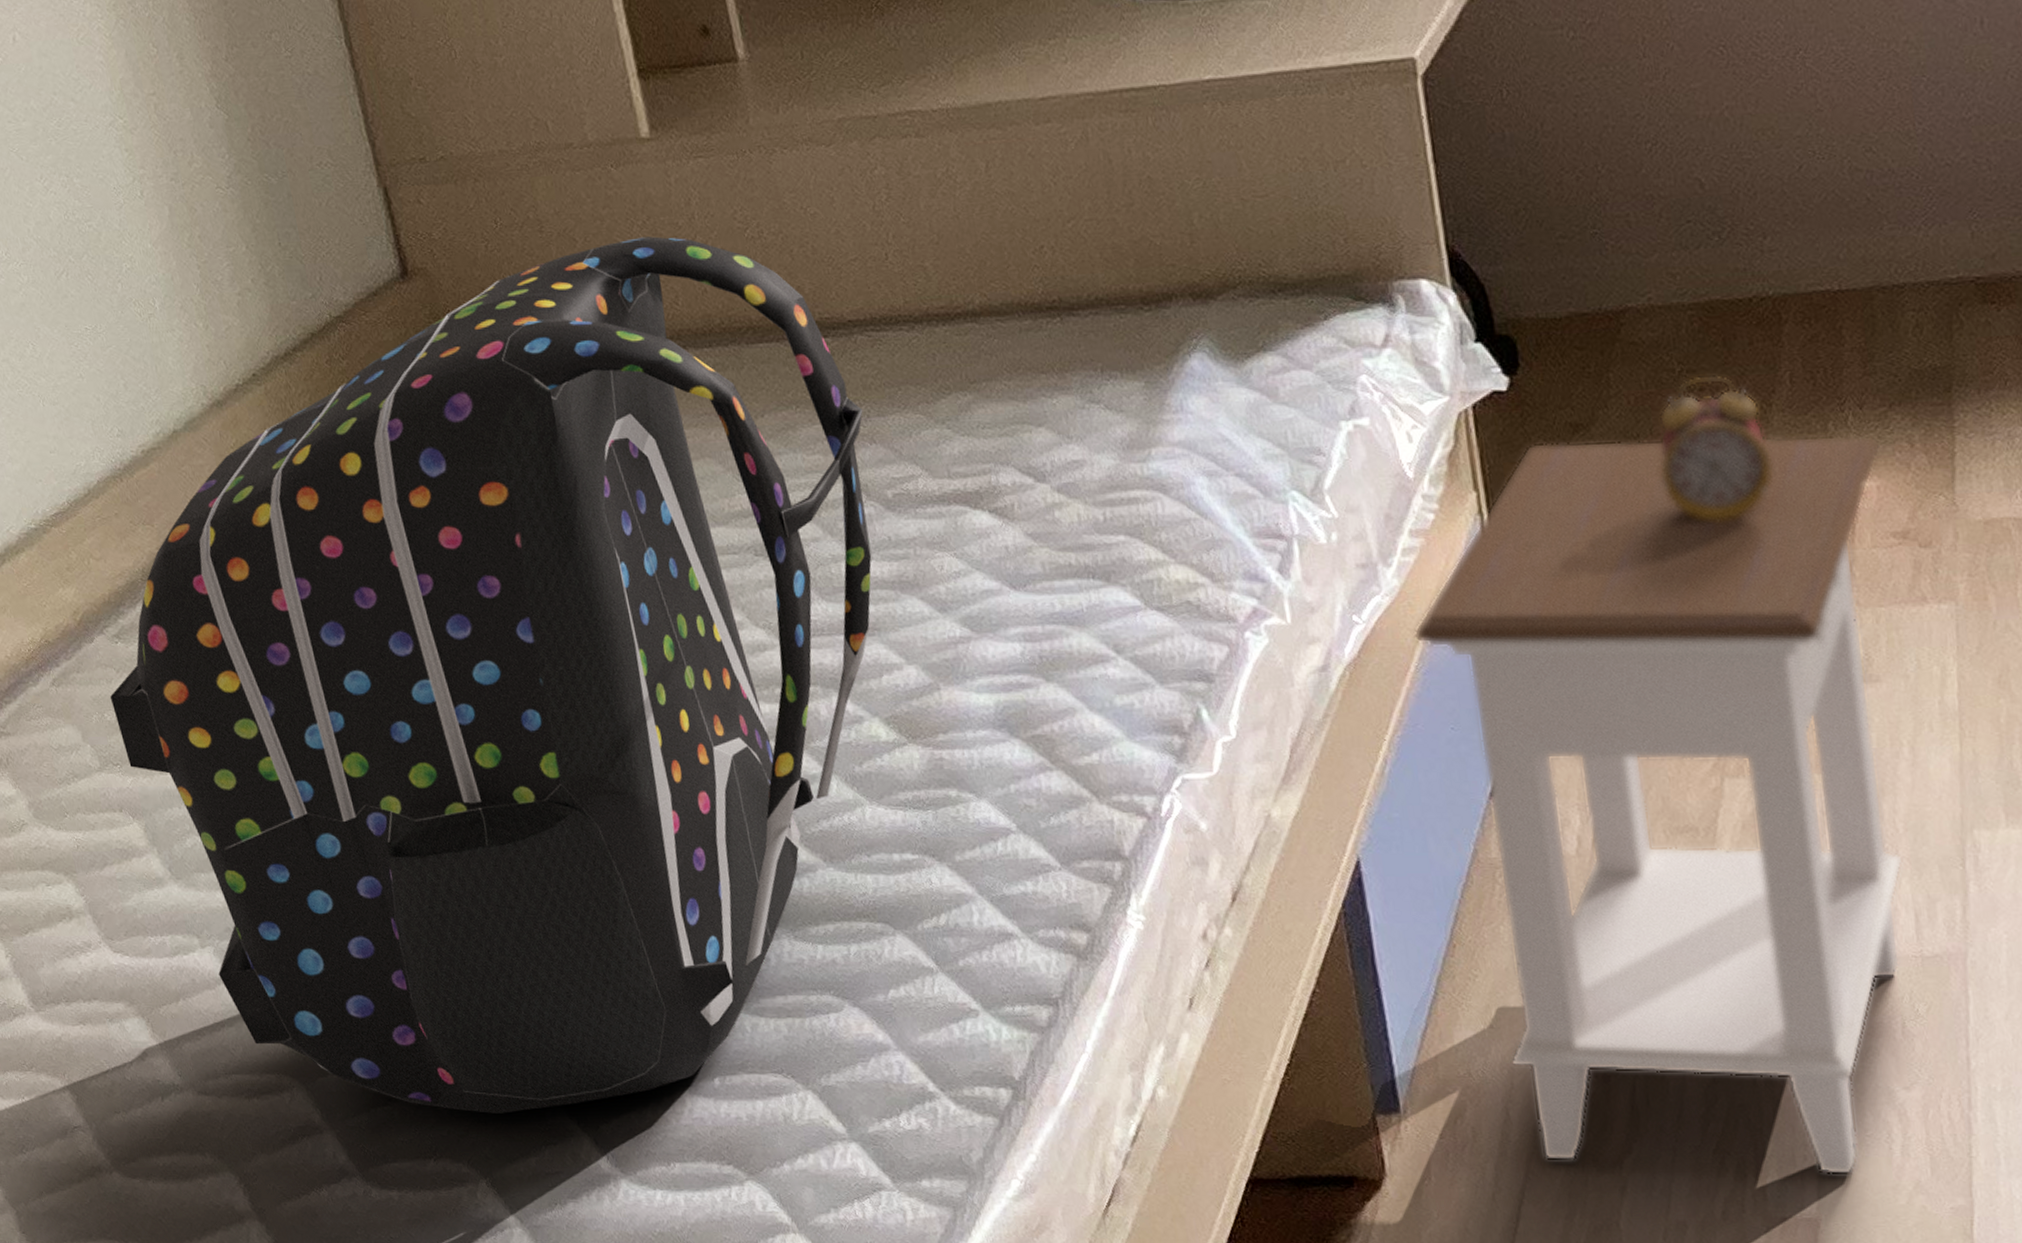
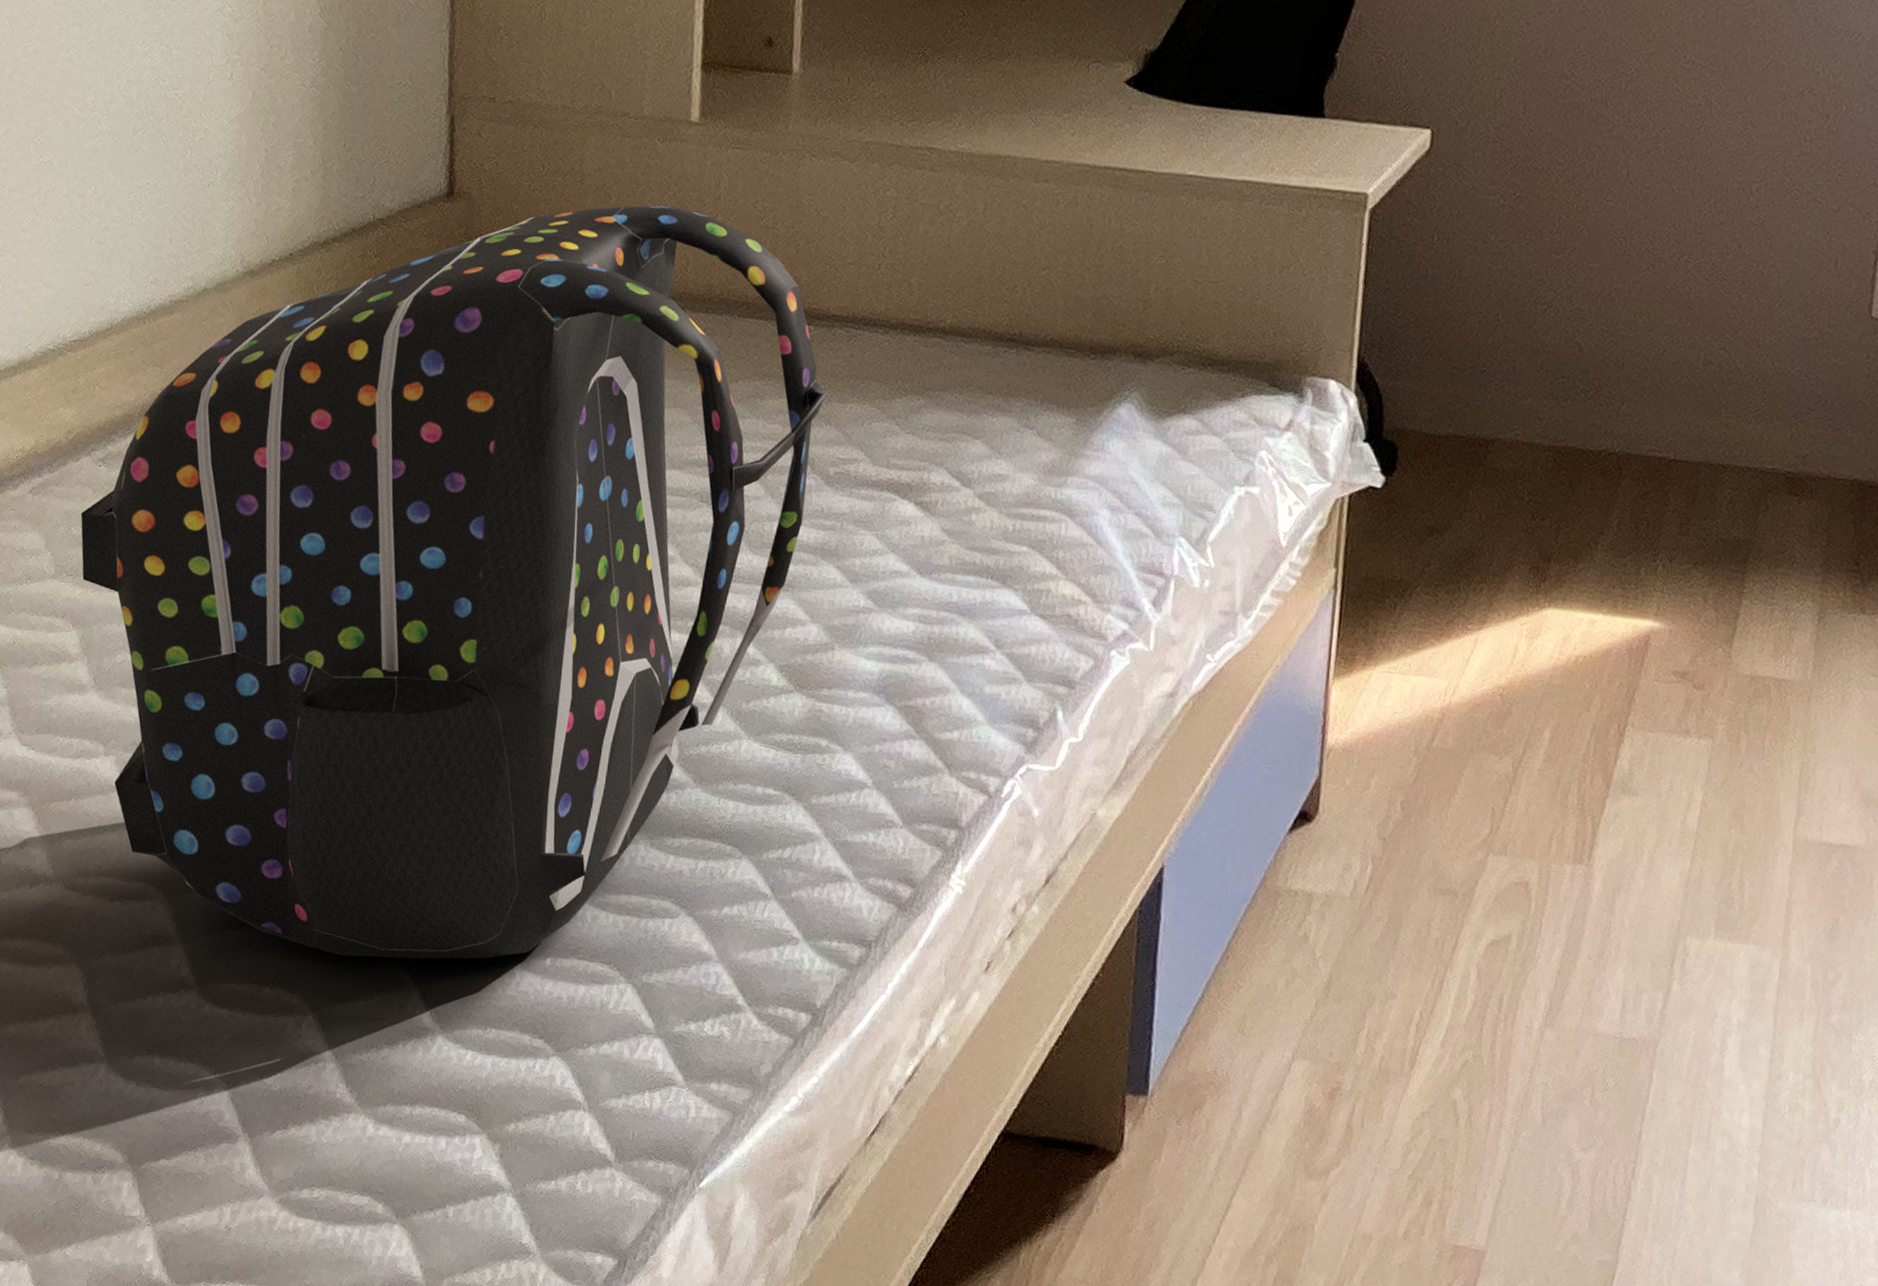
nightstand: present [1413,435,1905,1176] -> none [1253,536,1680,1218]
alarm clock: present [1658,373,1772,521] -> none [1493,507,1588,634]

